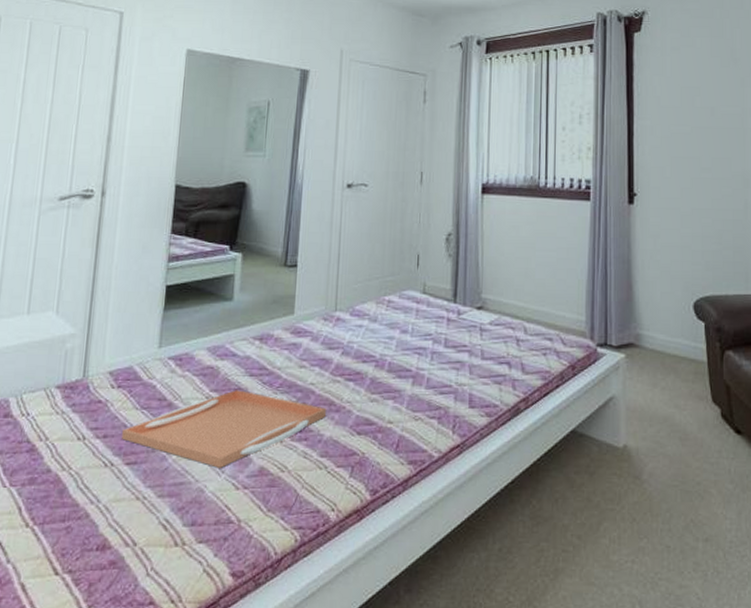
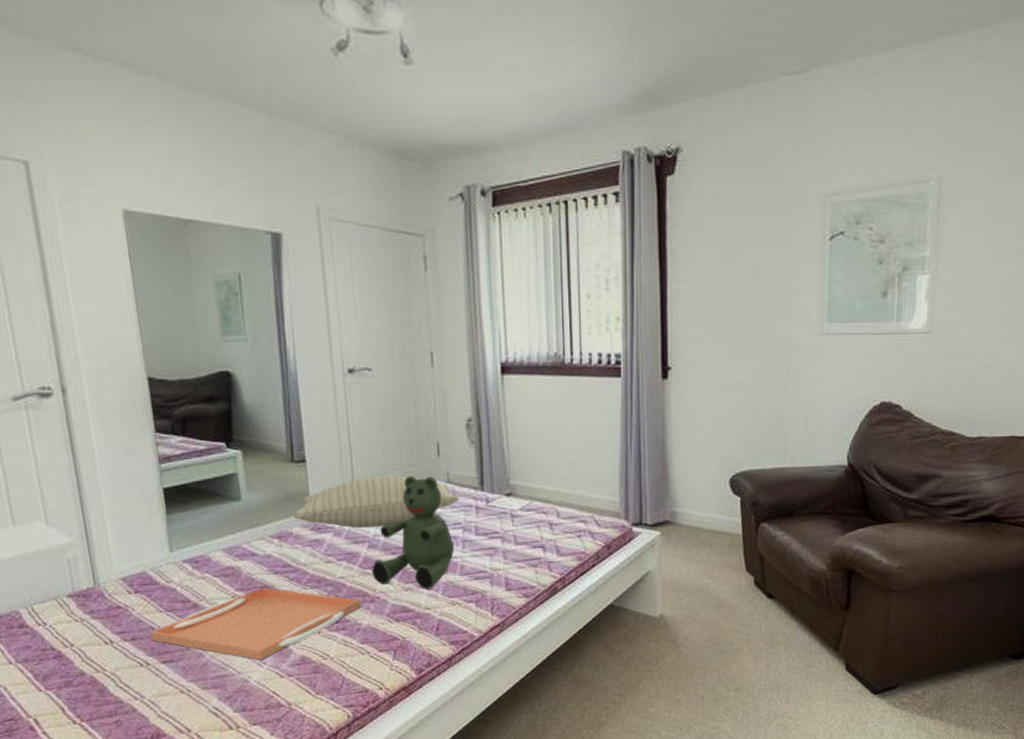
pillow: none [277,284,434,335] -> present [293,476,460,529]
teddy bear: none [342,285,423,402] -> present [372,476,454,589]

